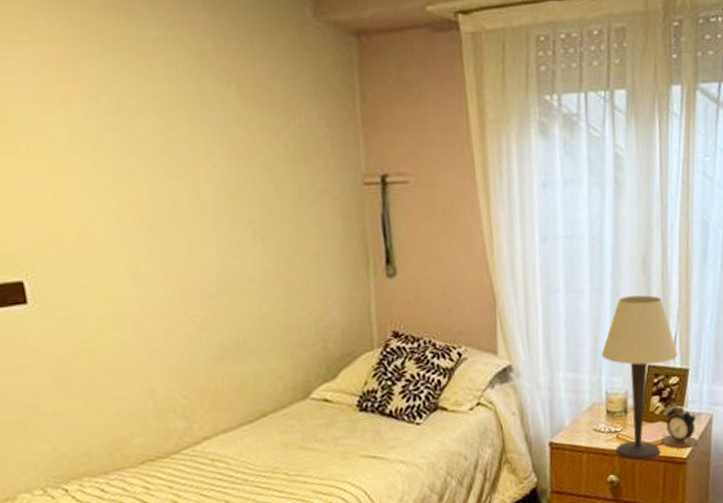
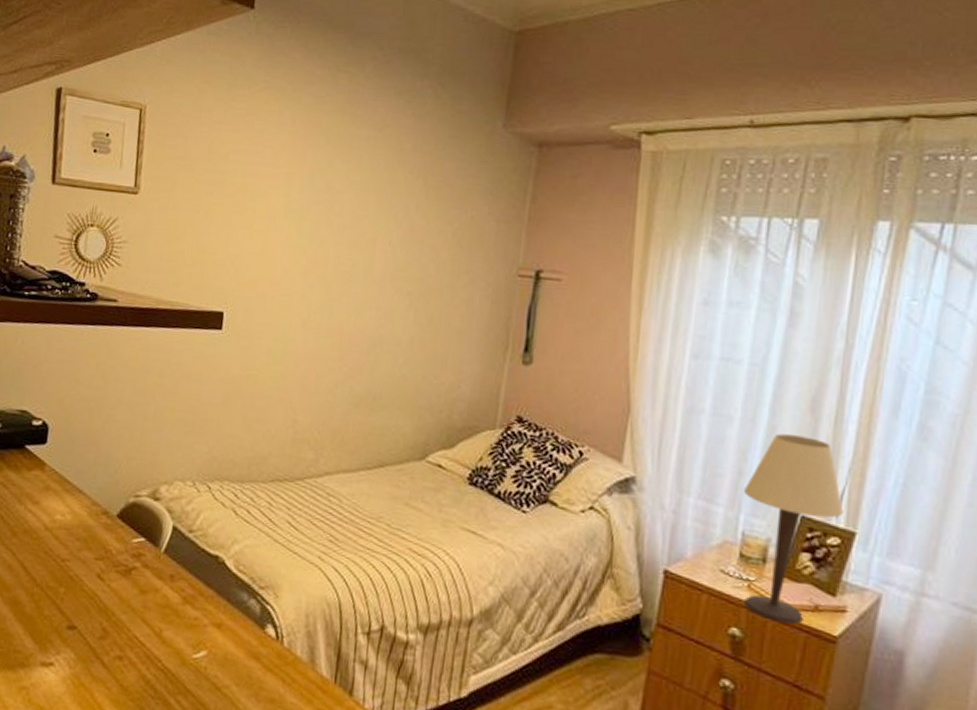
alarm clock: present [661,405,697,449] -> none [806,571,858,626]

